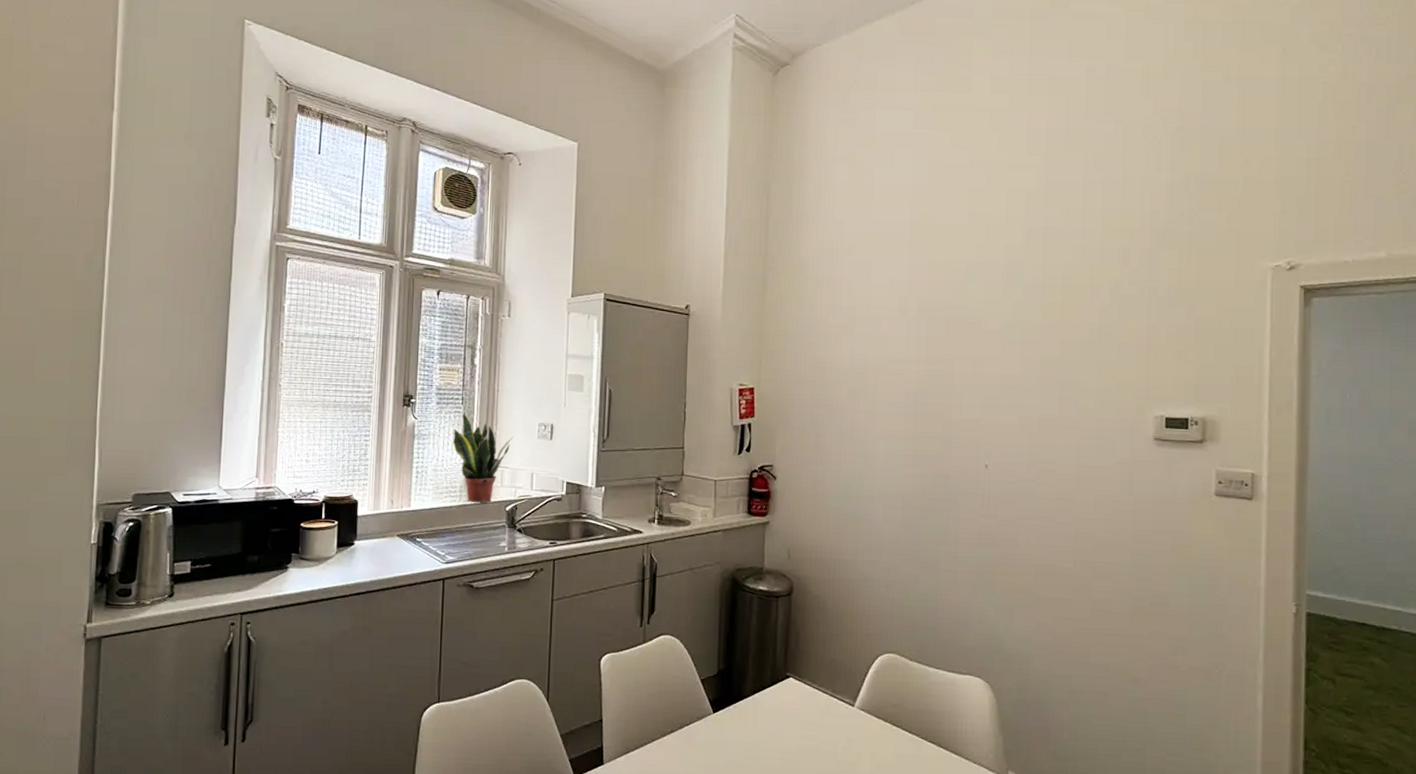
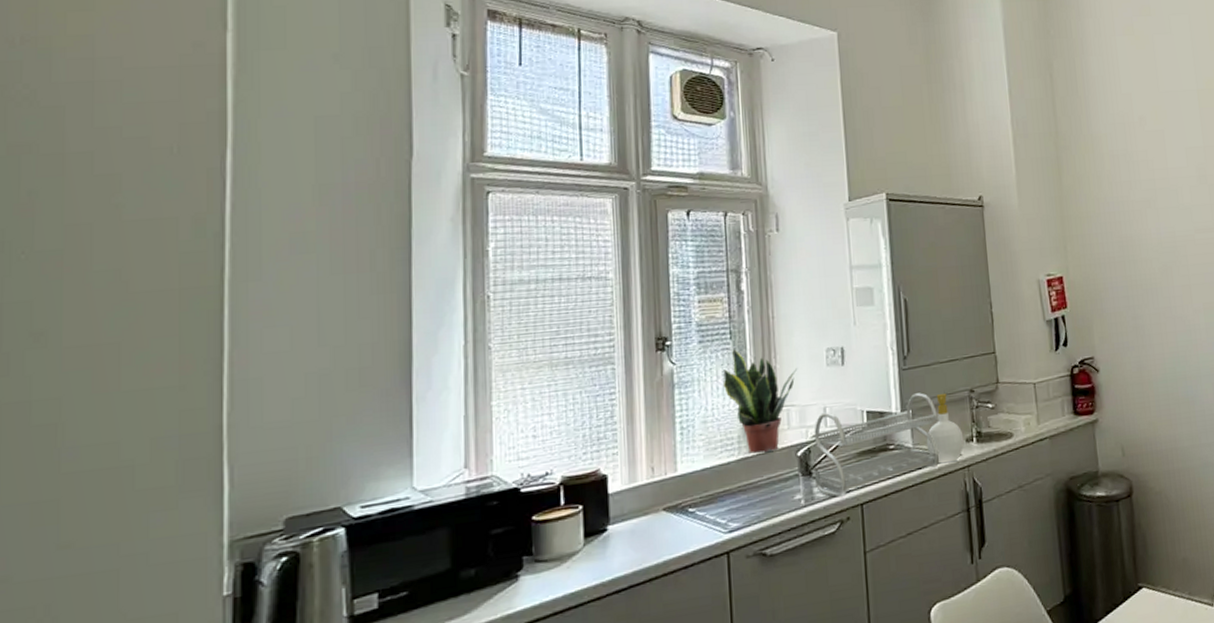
dish rack: none [516,473,628,550] -> present [811,393,940,497]
soap bottle: none [614,476,647,538] -> present [926,393,964,464]

